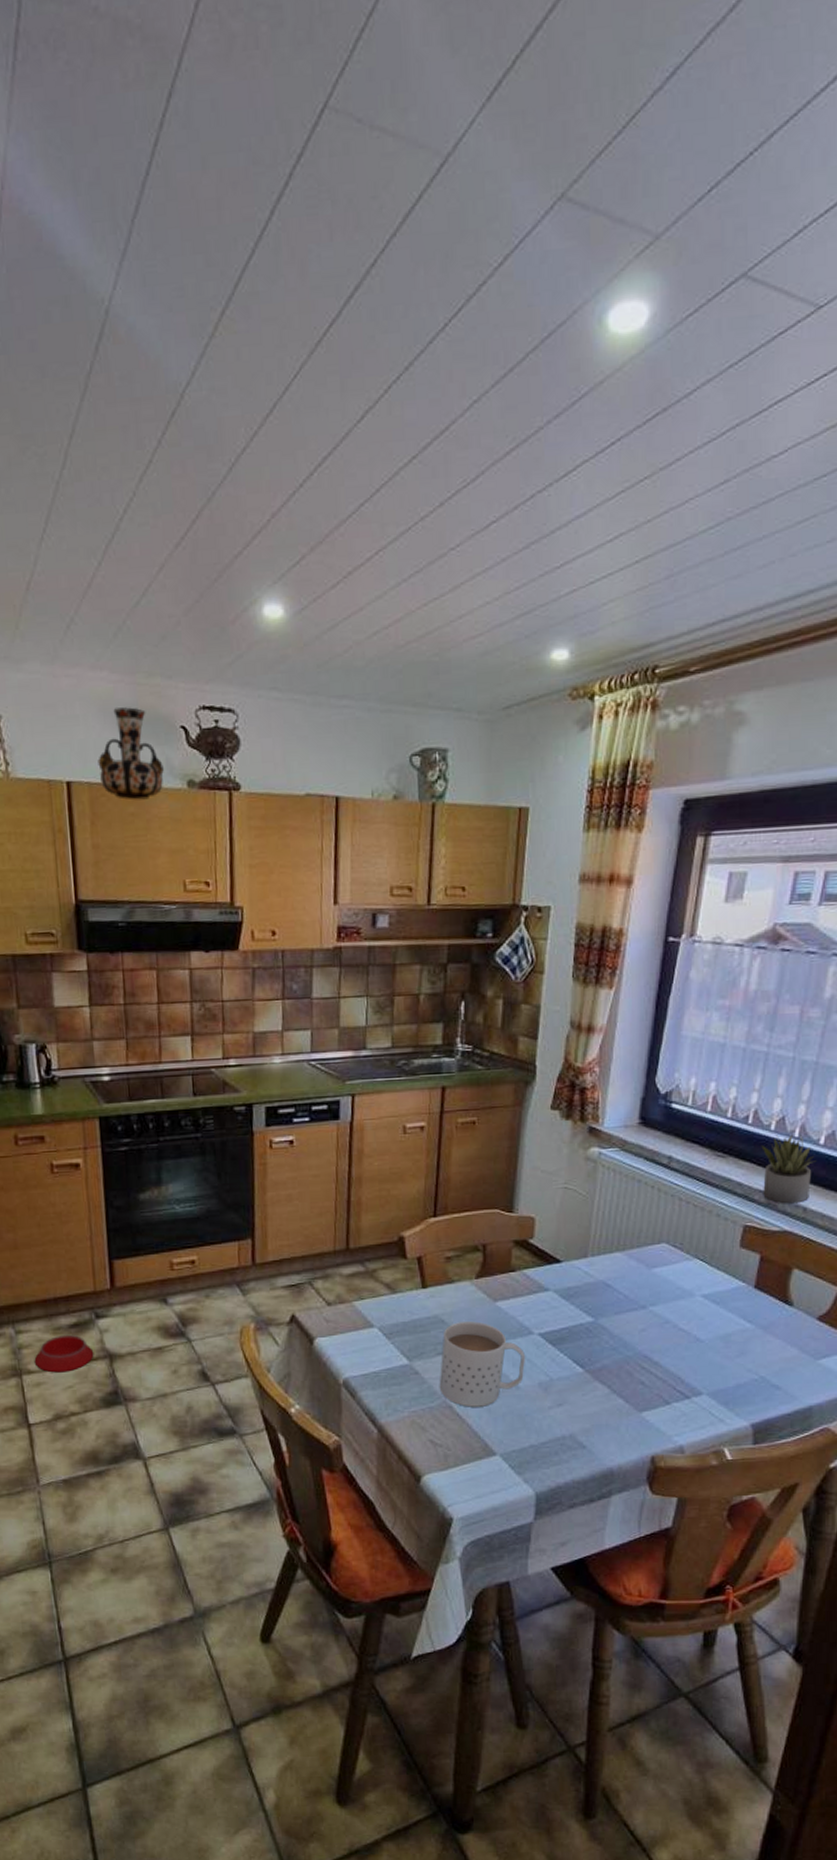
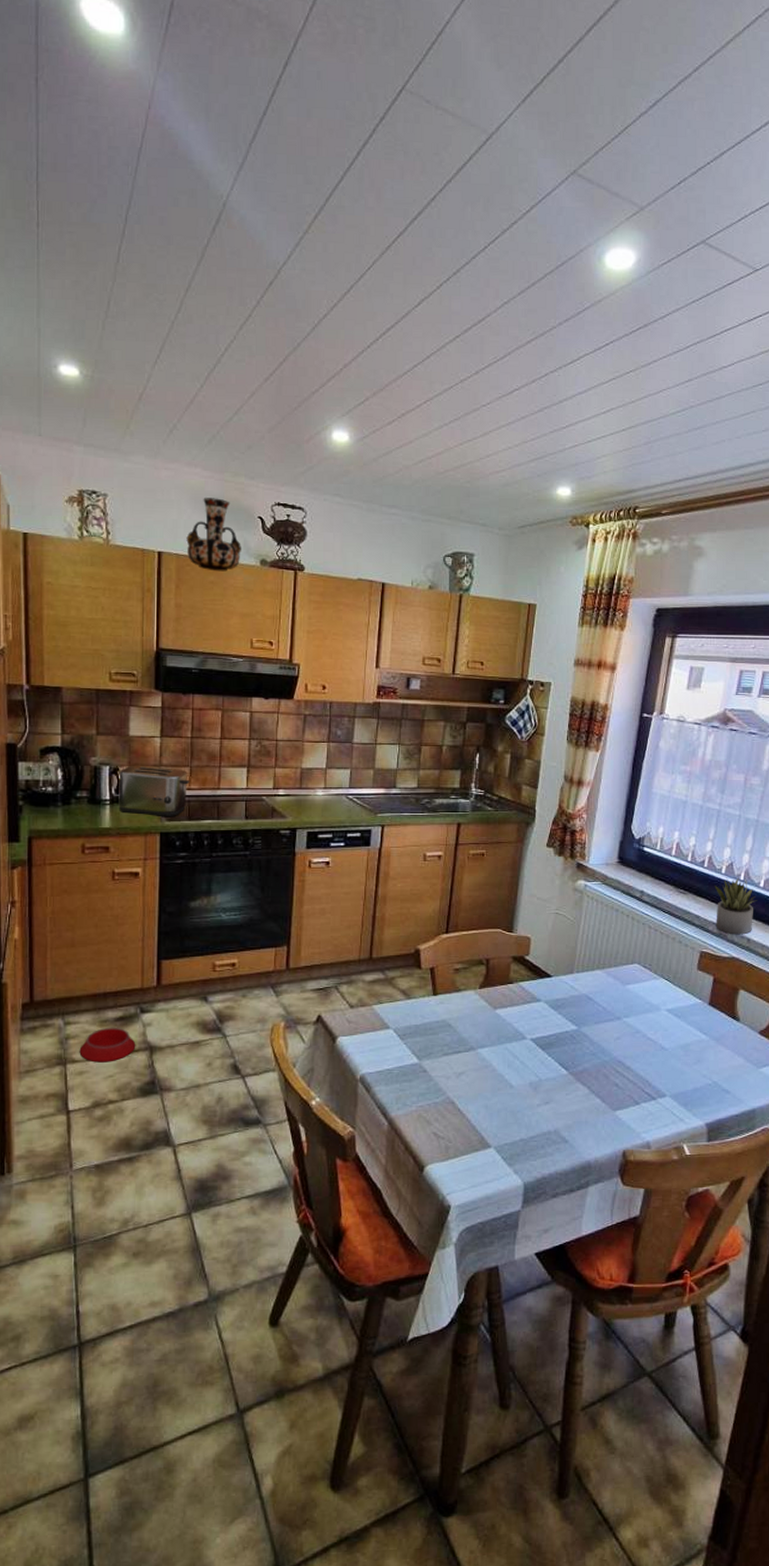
toaster: none [47,1040,127,1099] -> present [118,765,190,818]
mug: present [439,1321,525,1407] -> none [444,1026,518,1103]

